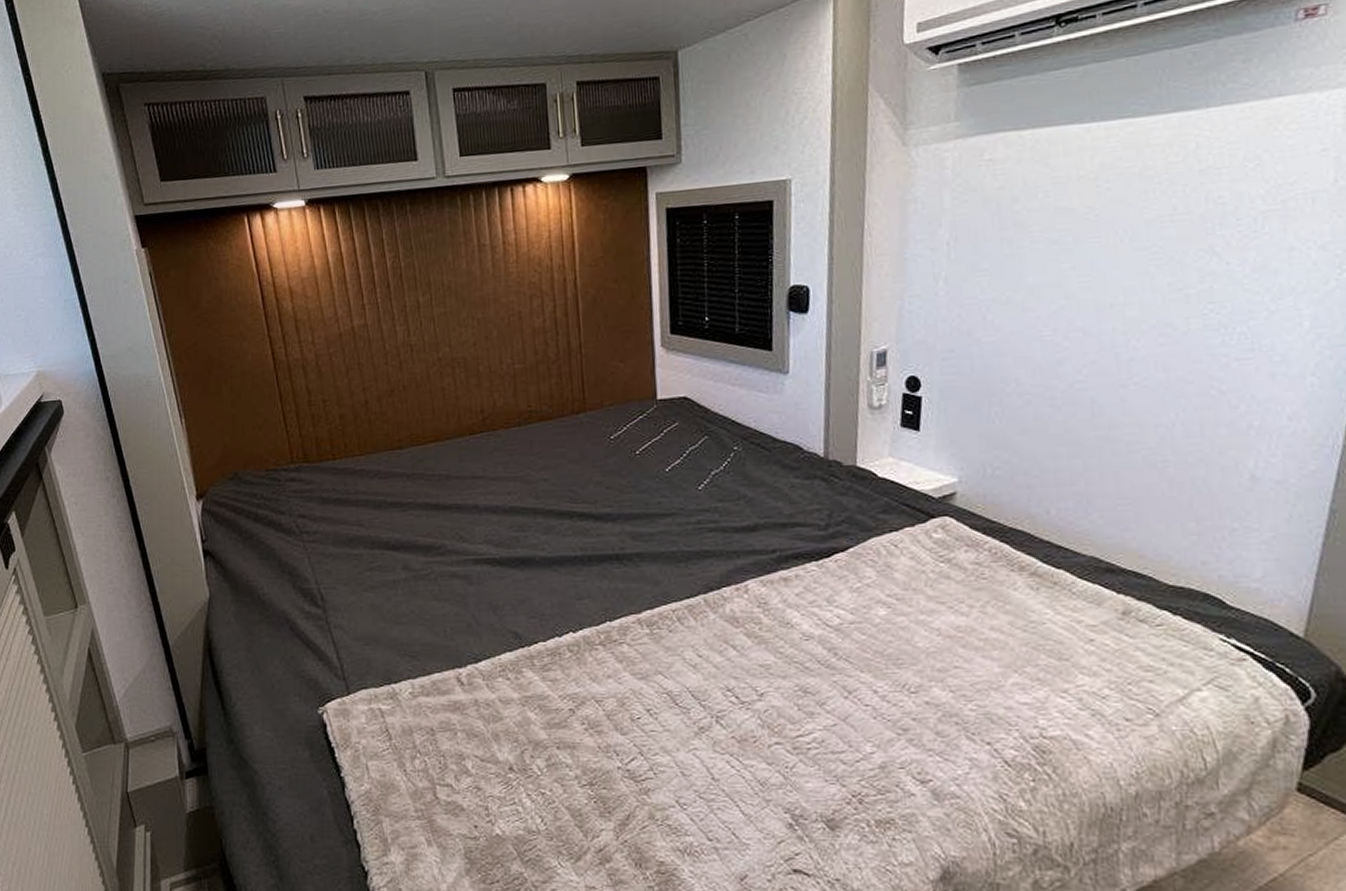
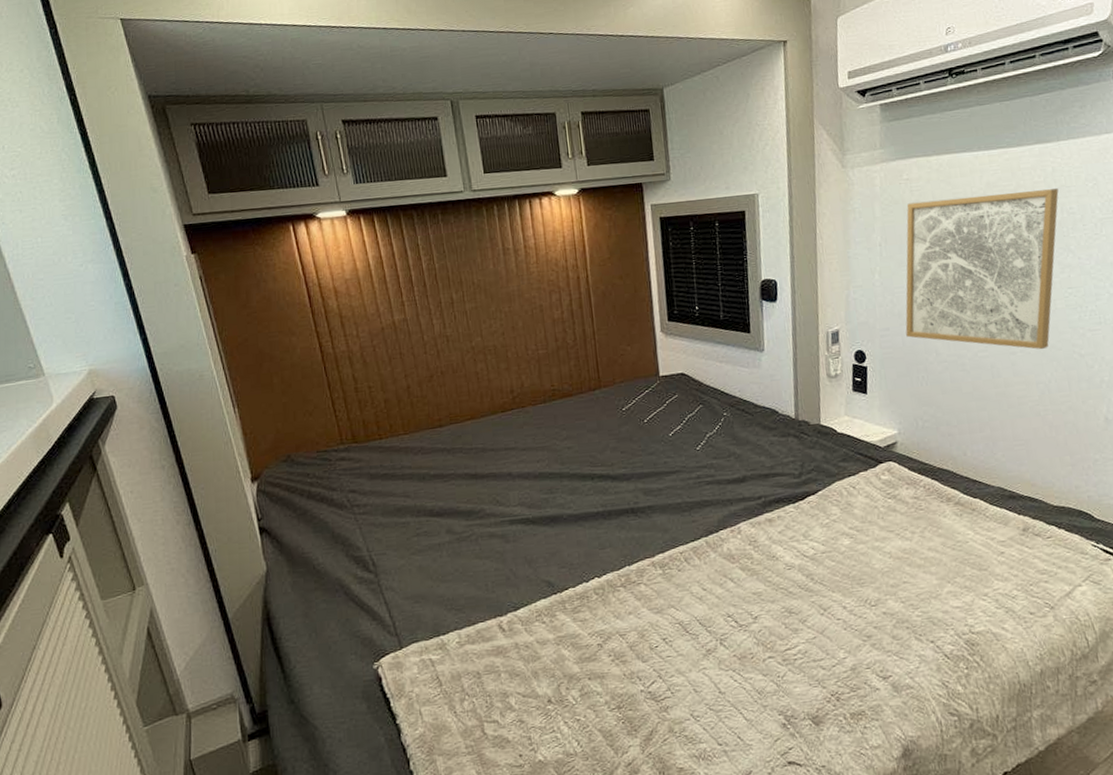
wall art: none [976,171,1204,383] -> present [905,188,1059,350]

